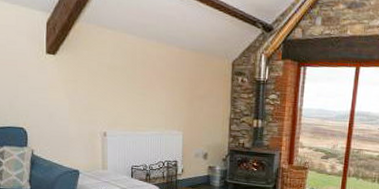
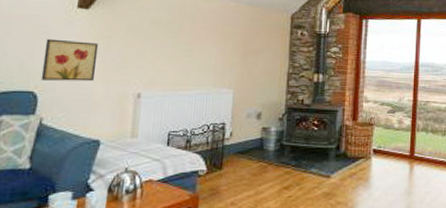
wall art: none [26,82,69,121] -> present [40,38,99,82]

